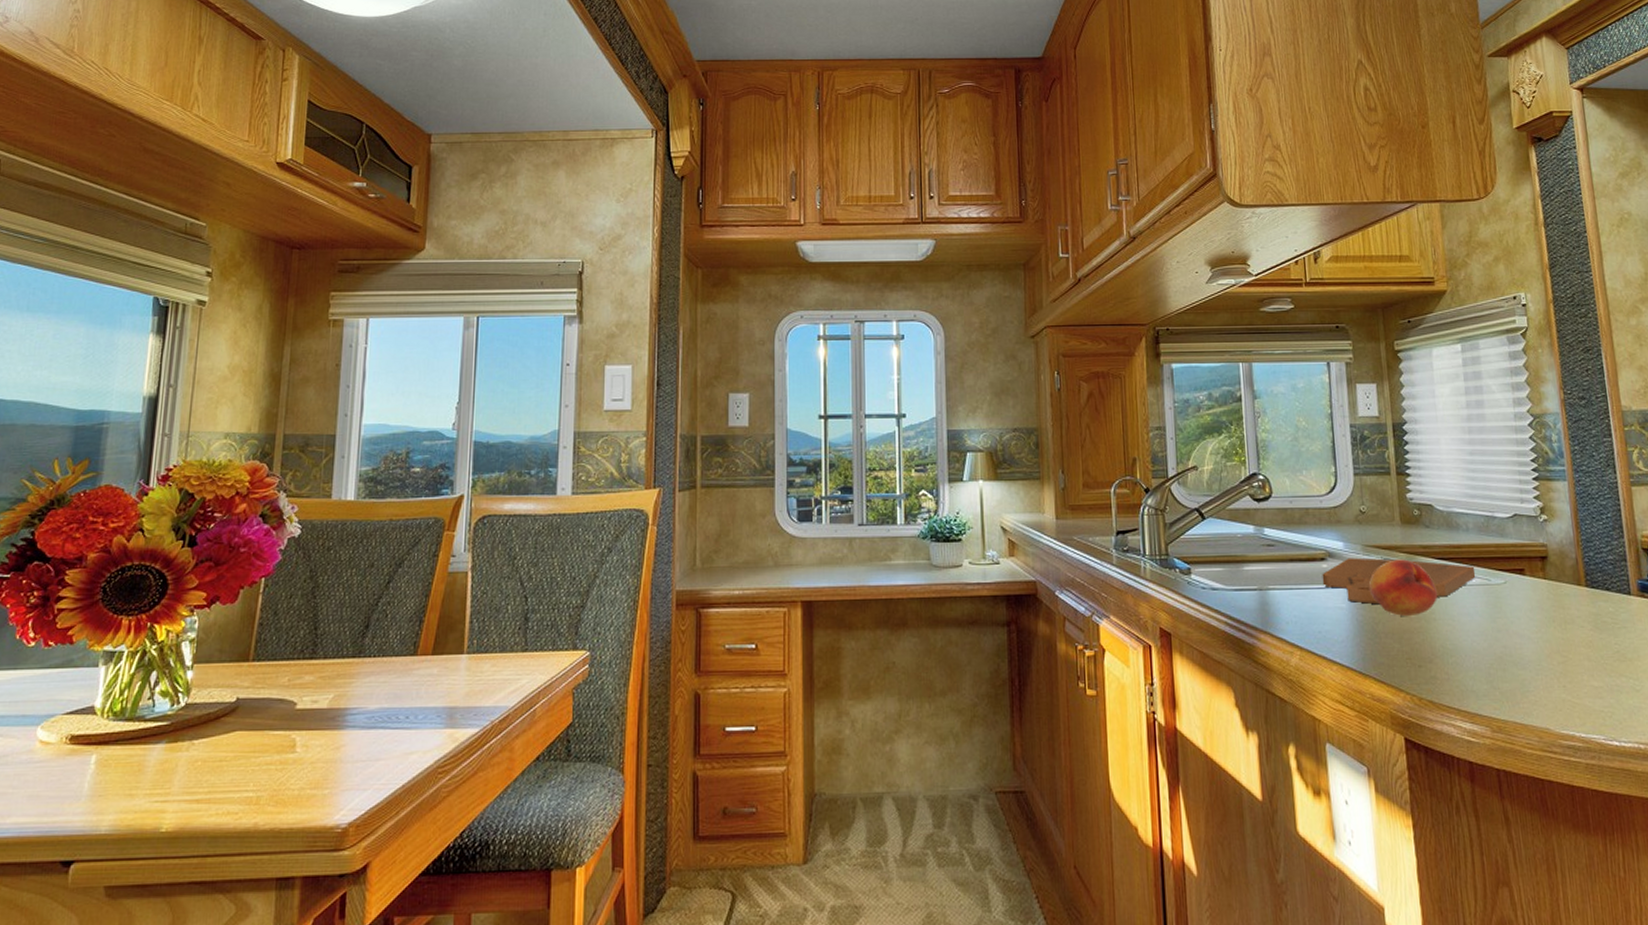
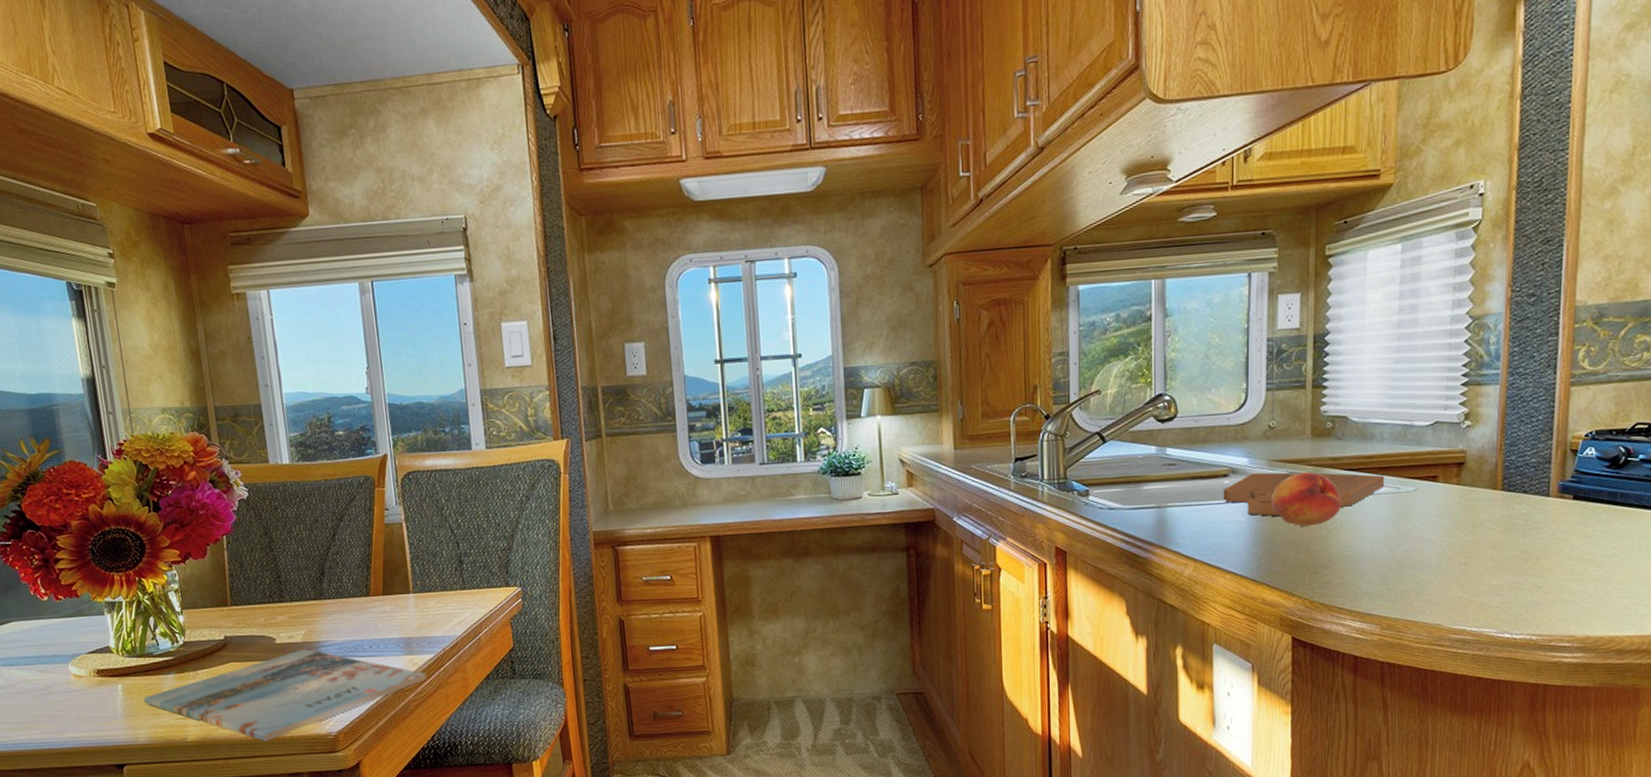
magazine: none [119,717,466,834] -> present [144,649,427,742]

